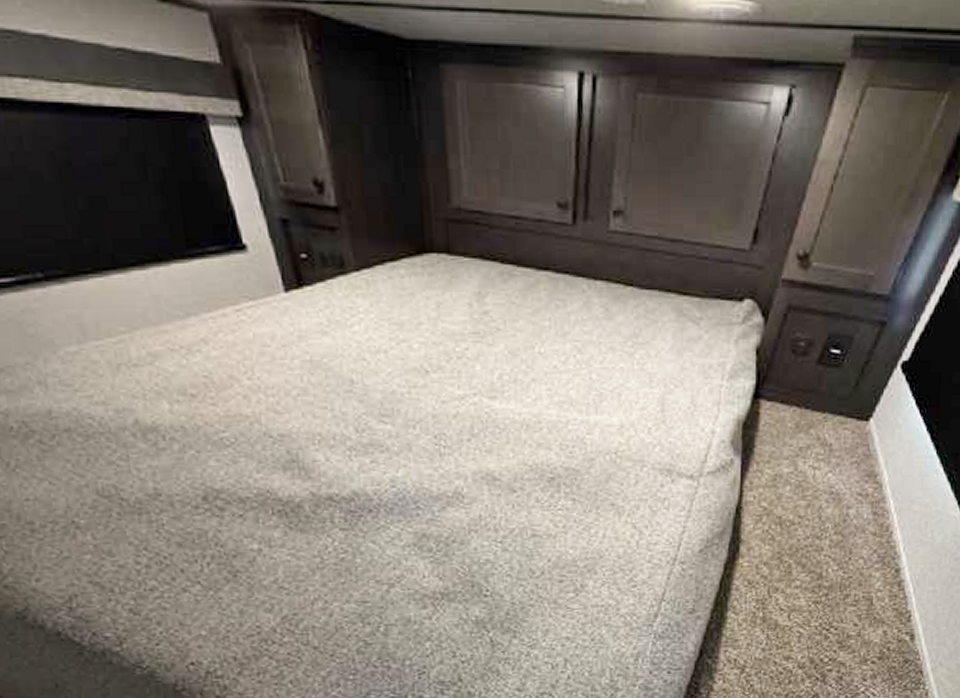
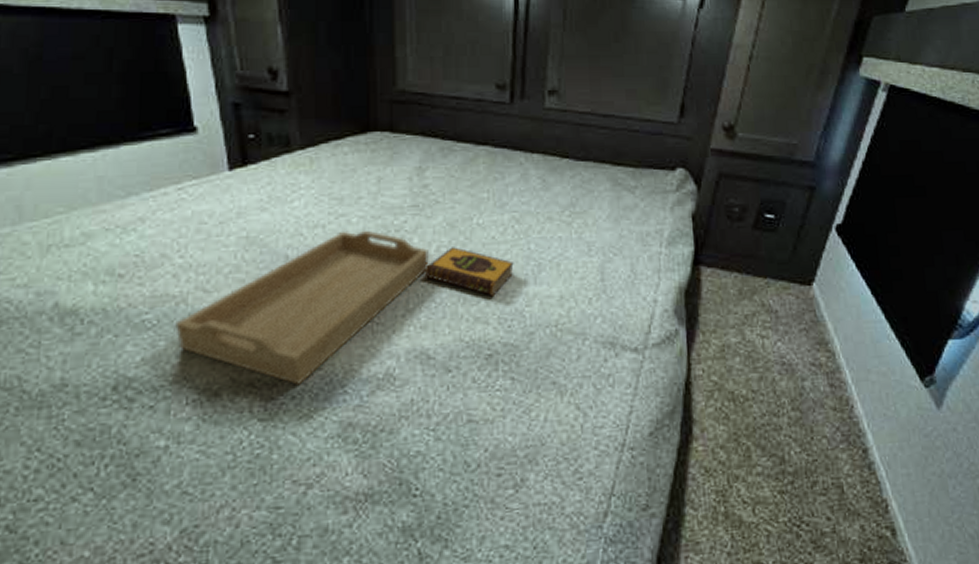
serving tray: none [252,356,492,500] -> present [175,230,429,385]
hardback book: none [489,375,576,424] -> present [426,247,514,297]

